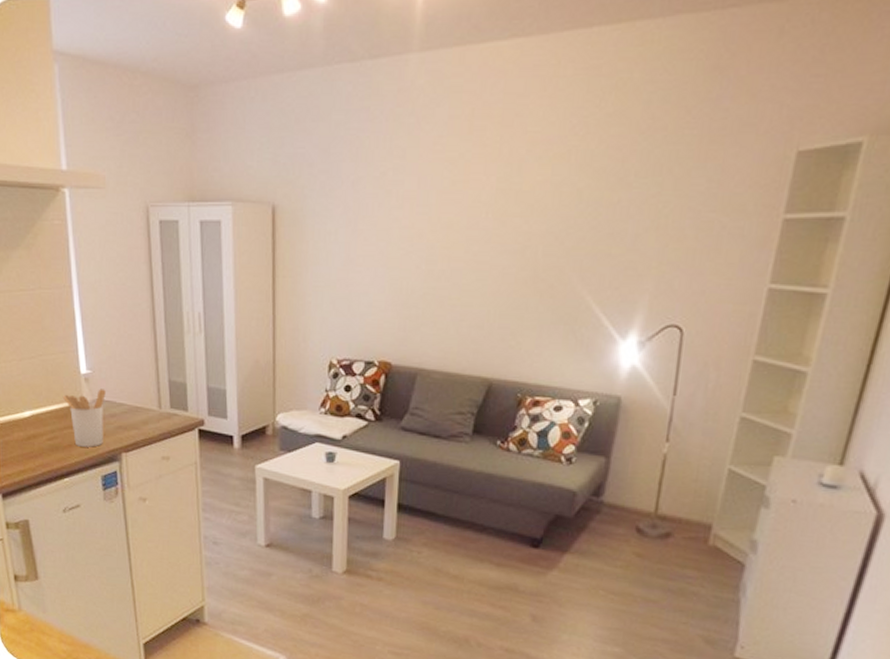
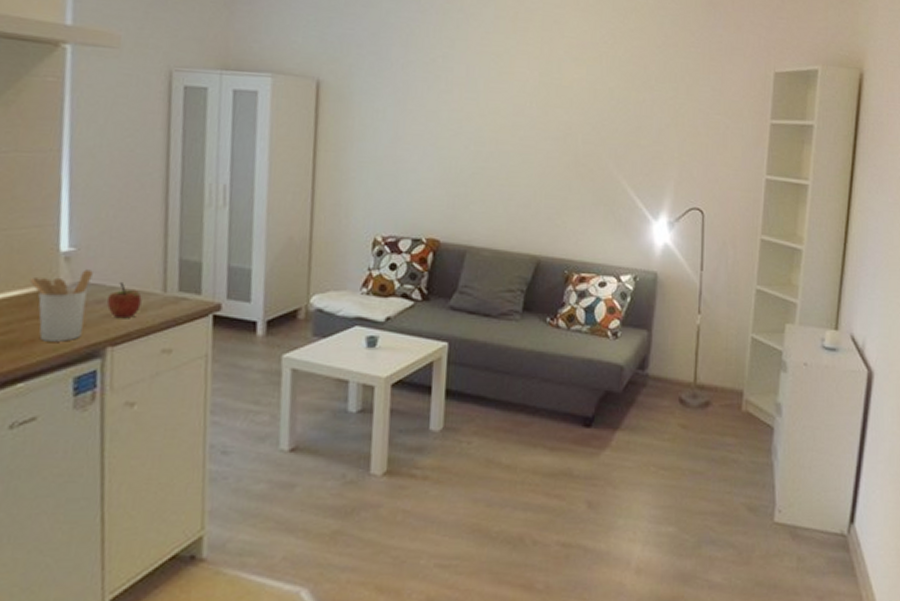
apple: none [119,399,143,429] -> present [107,281,142,317]

